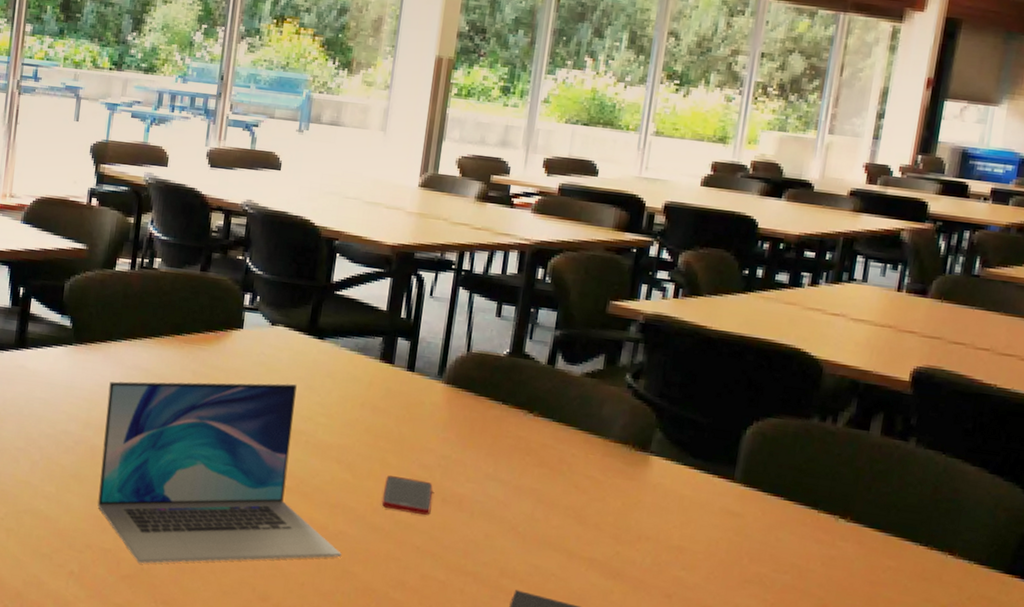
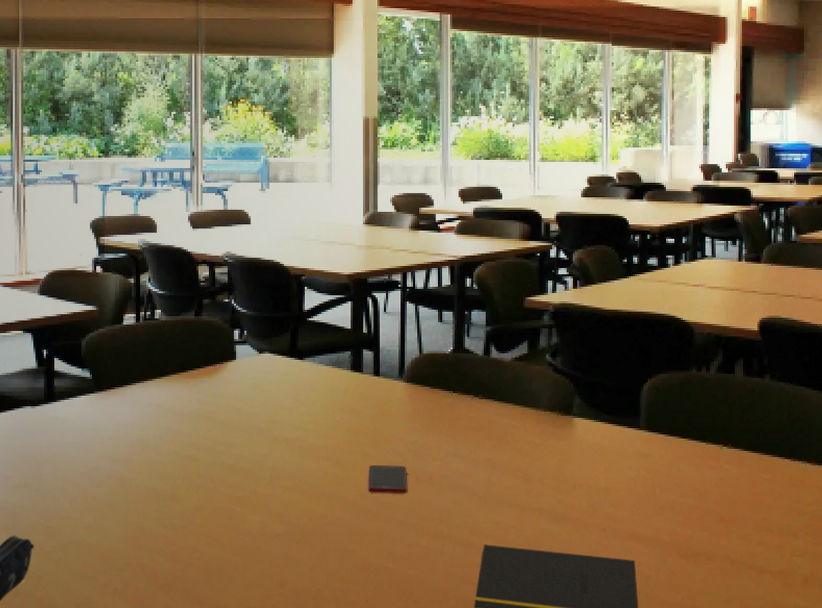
laptop: present [97,381,341,564] -> none [129,400,340,572]

